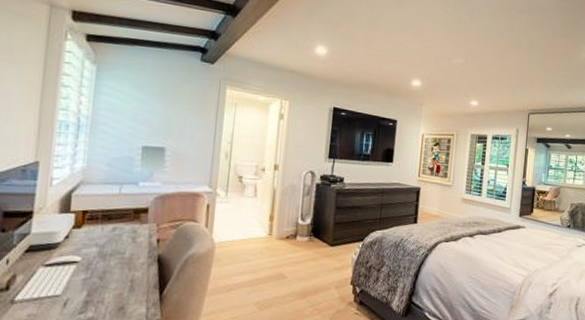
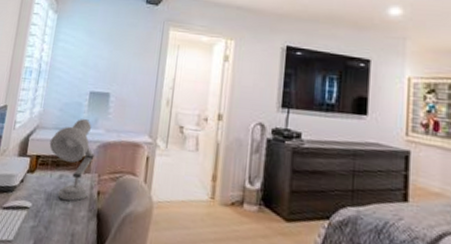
desk lamp: none [97,173,152,251] -> present [49,119,94,202]

